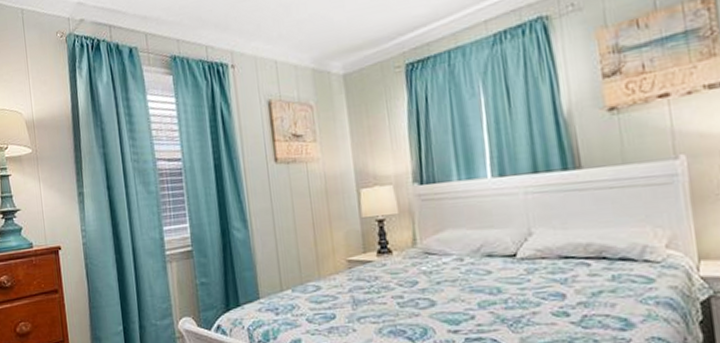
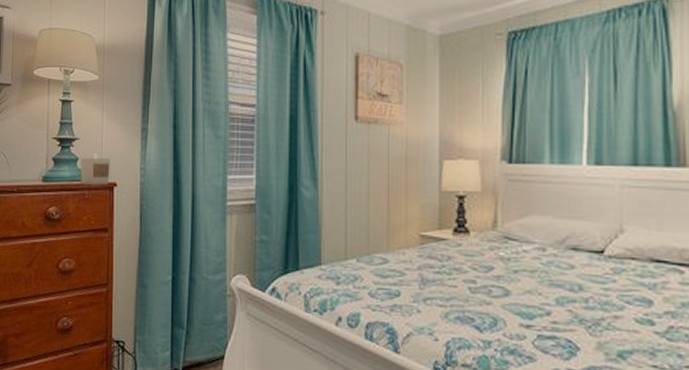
candle: none [25,221,54,253] -> present [81,153,110,186]

